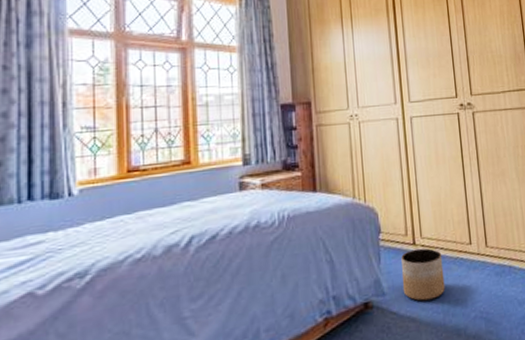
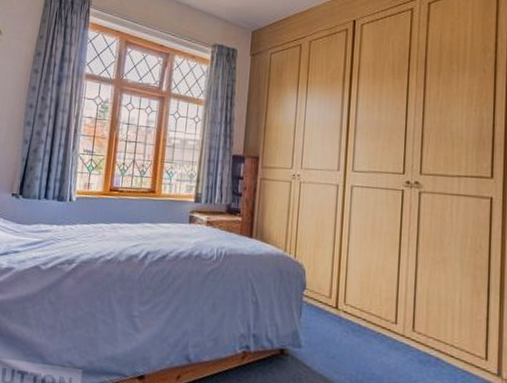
planter: present [401,248,445,301] -> none [319,312,364,366]

